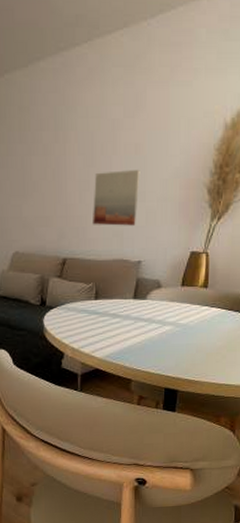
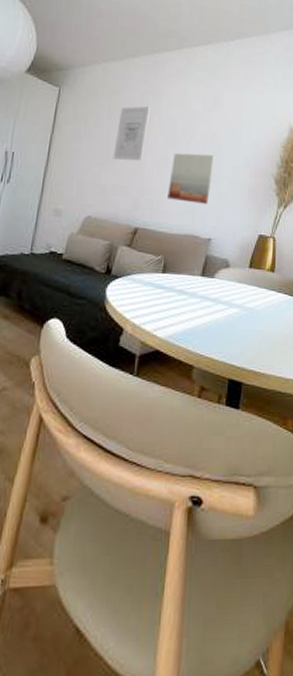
wall art: none [31,120,65,188] -> present [113,105,150,162]

